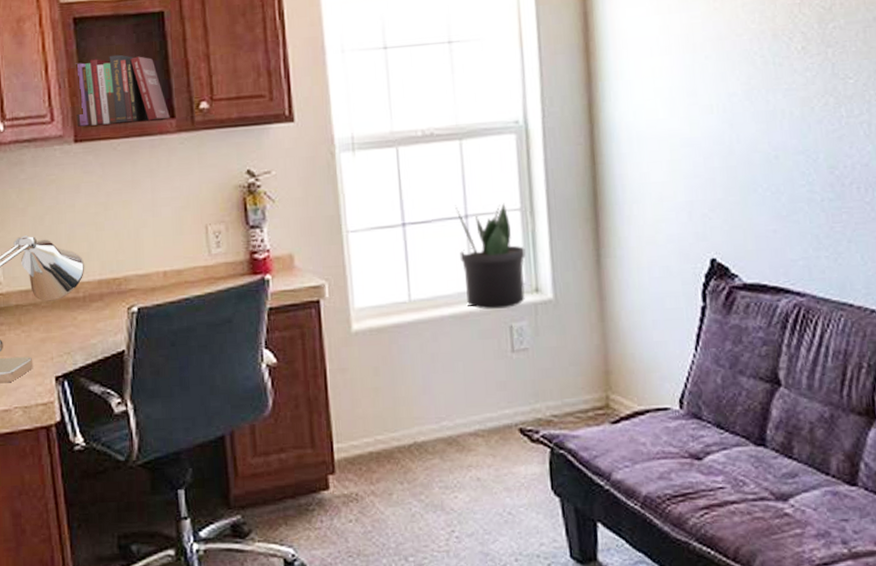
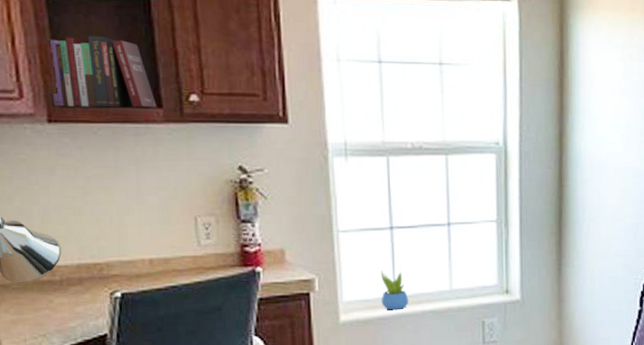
succulent plant: none [394,272,426,317] -> present [381,270,409,310]
planter: present [455,203,526,310] -> none [439,213,499,307]

